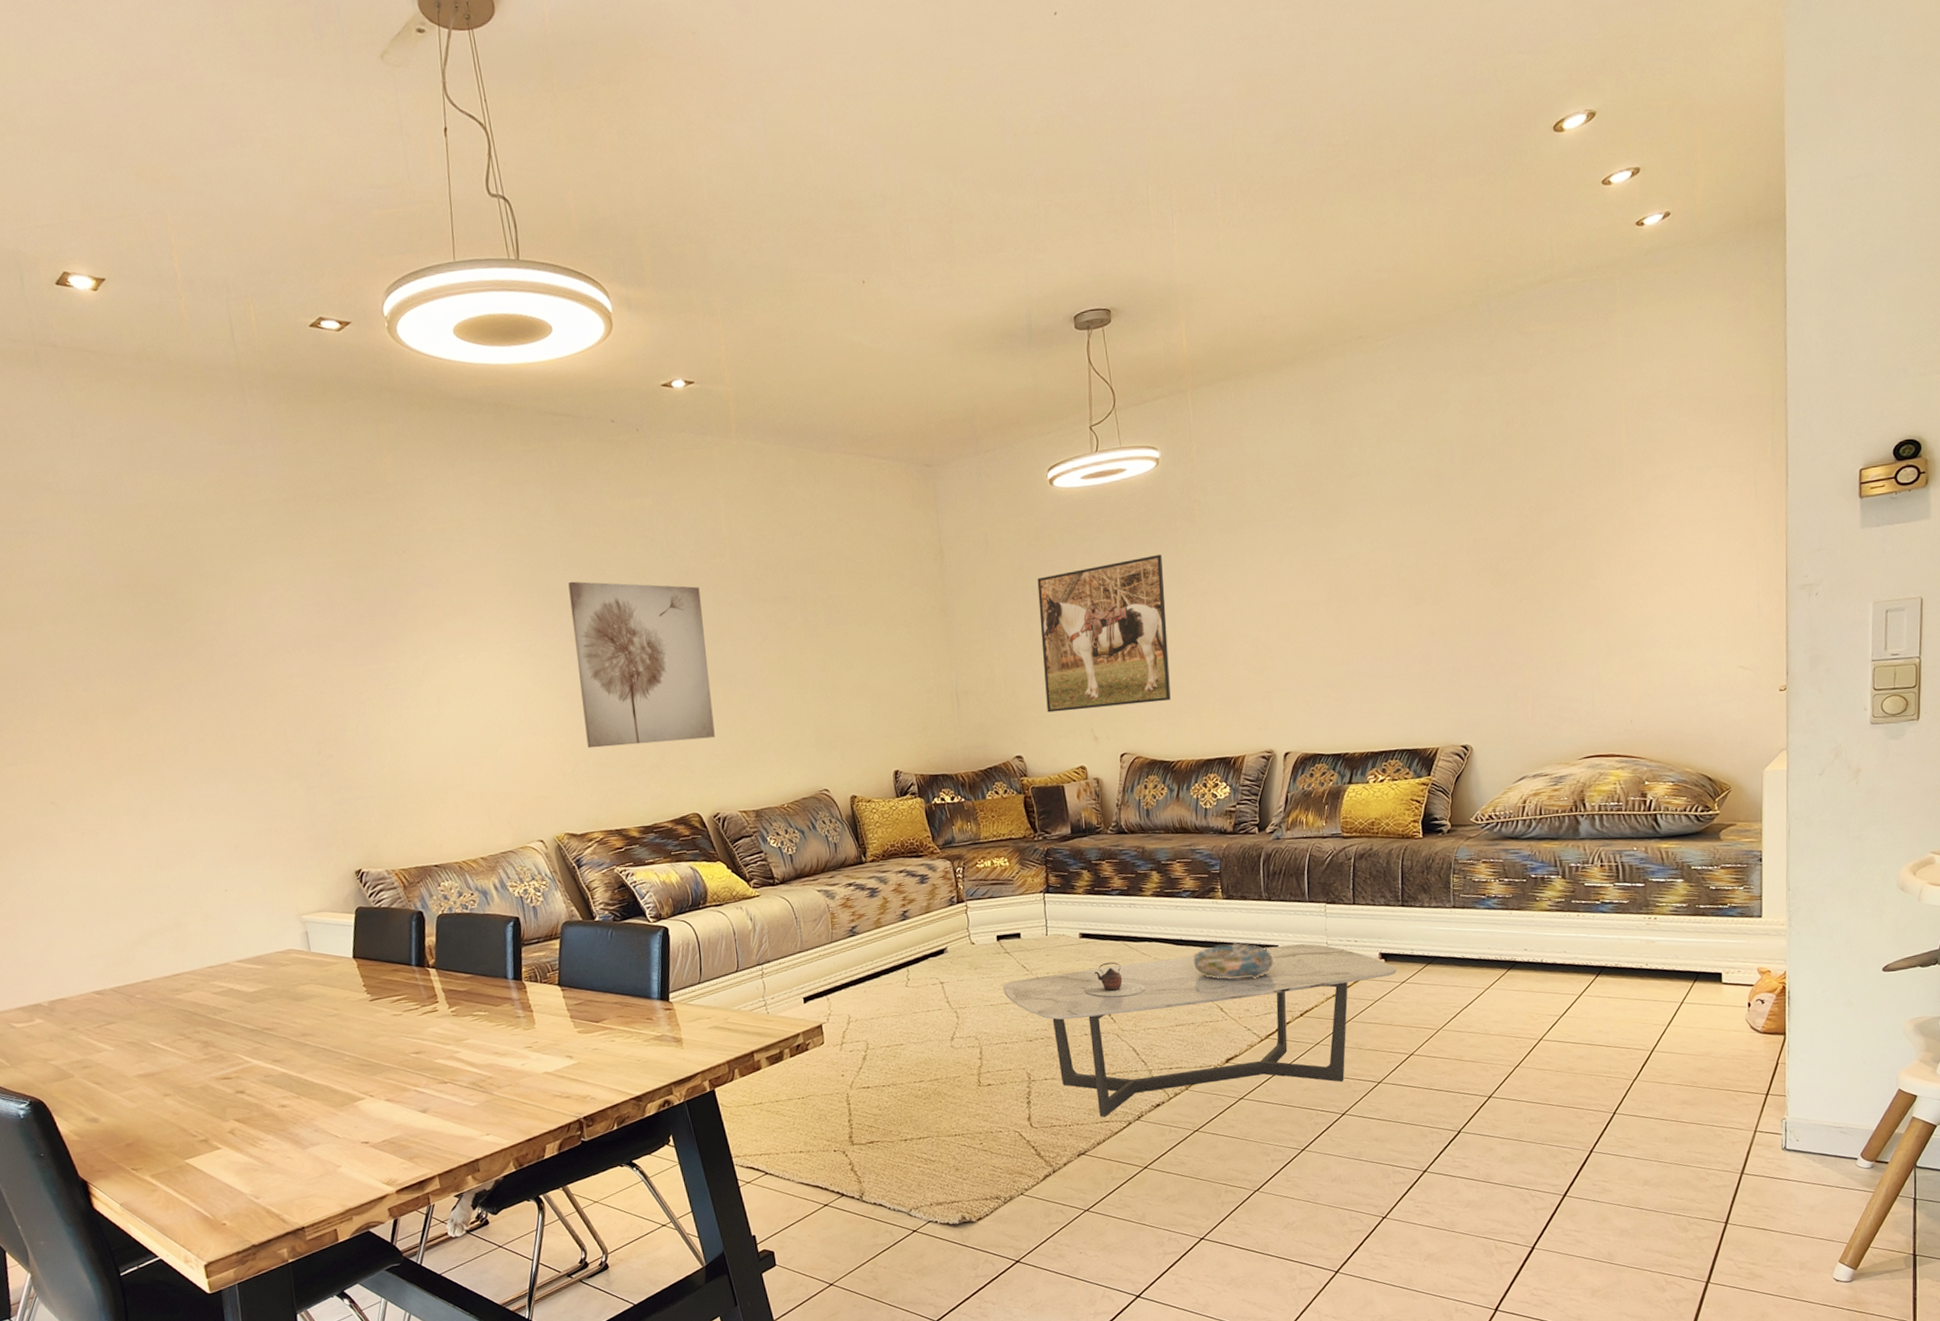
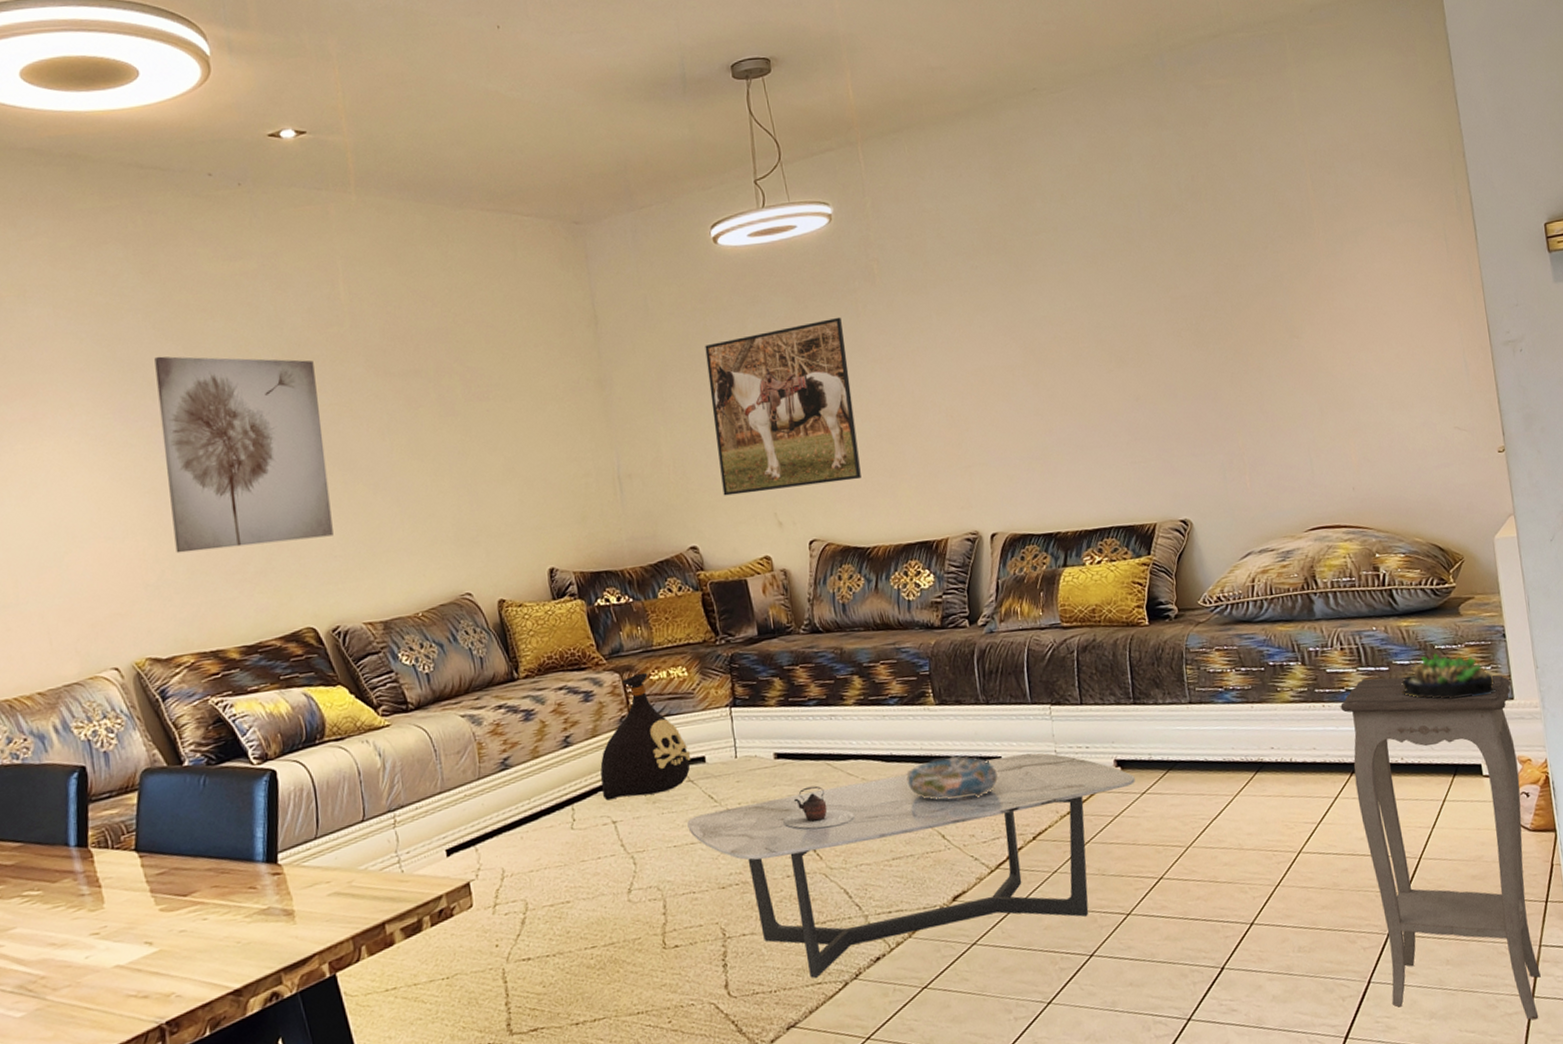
bag: none [931,861,1009,965] -> present [600,672,691,801]
accent table: none [1594,892,1761,1193] -> present [1340,675,1541,1020]
succulent plant: none [1654,873,1746,914] -> present [1401,653,1497,699]

